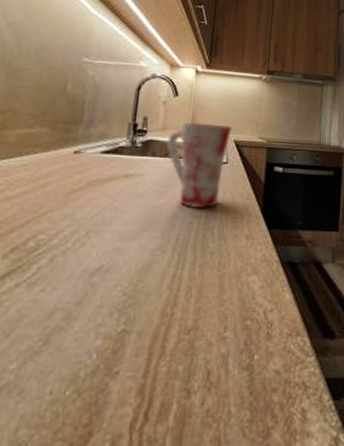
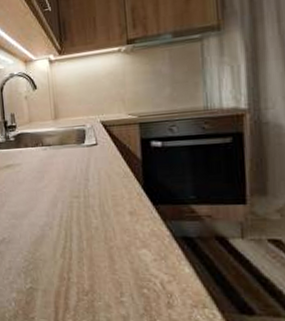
mug: present [167,121,232,208] -> none [35,108,96,189]

